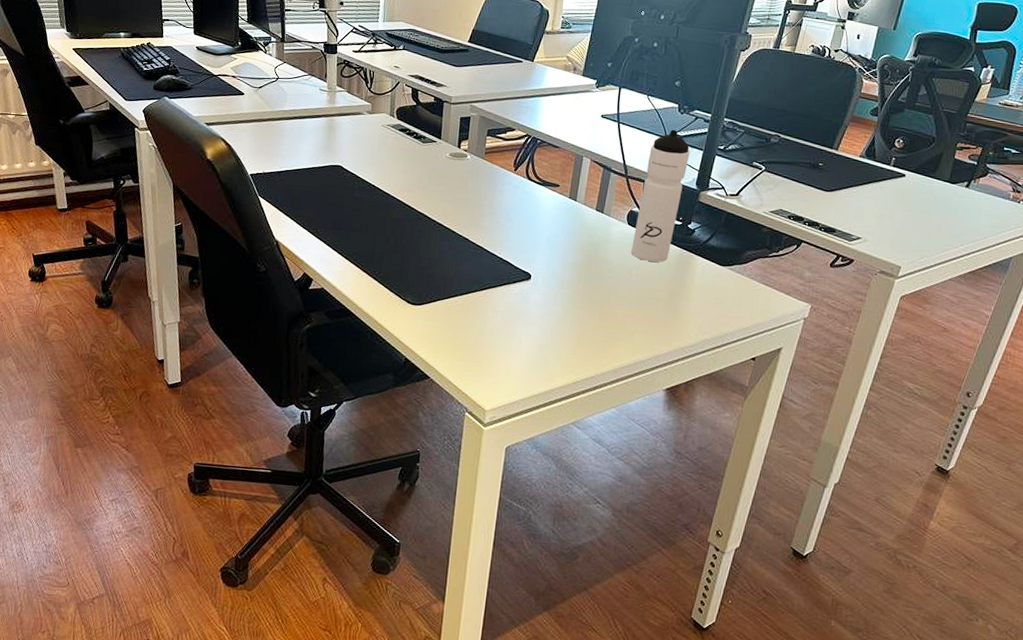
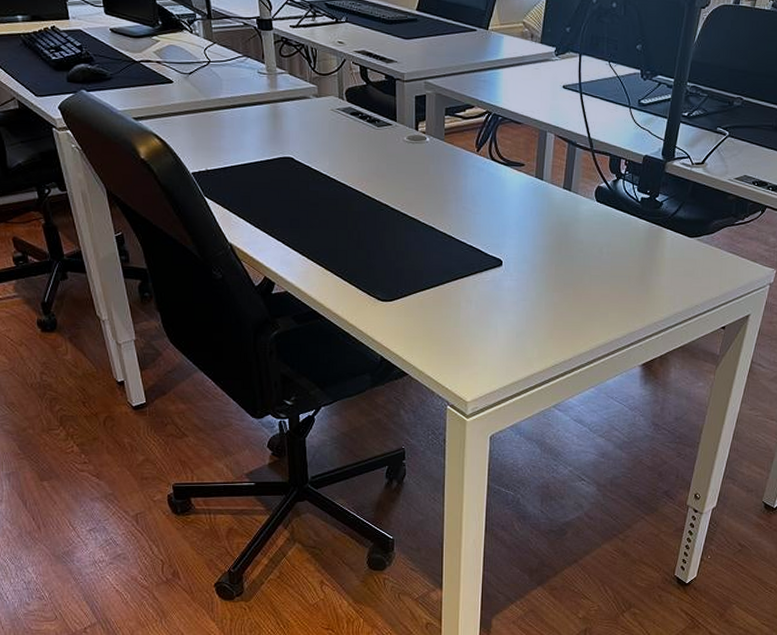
water bottle: present [631,130,690,262] -> none [601,98,655,238]

